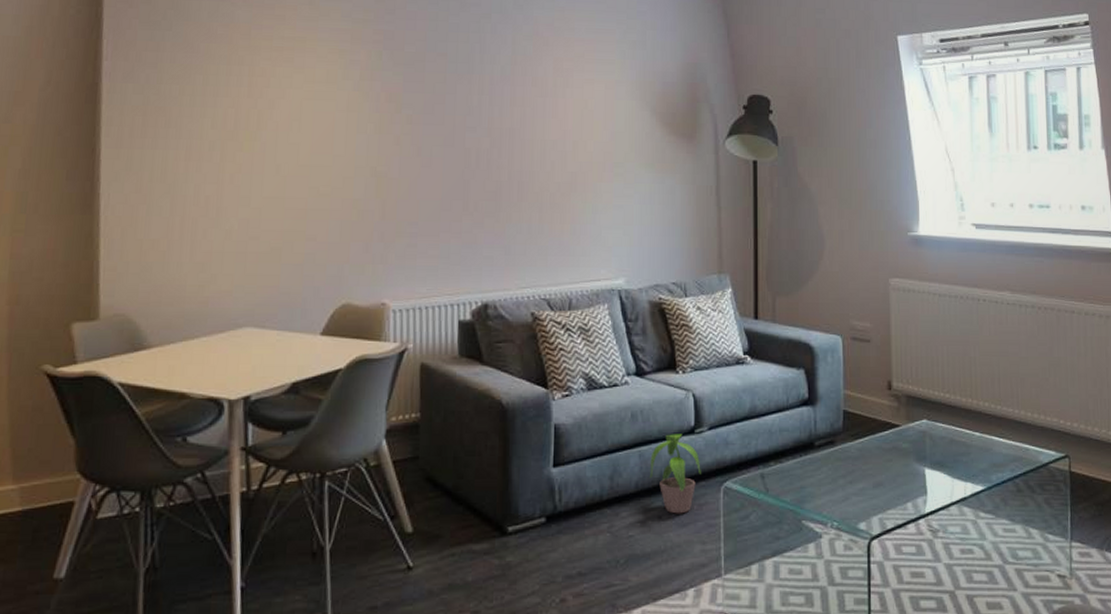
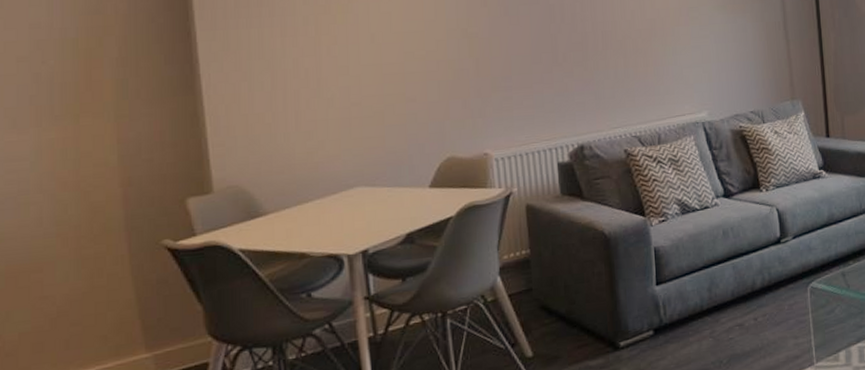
potted plant: present [650,434,701,514] -> none [743,244,789,315]

